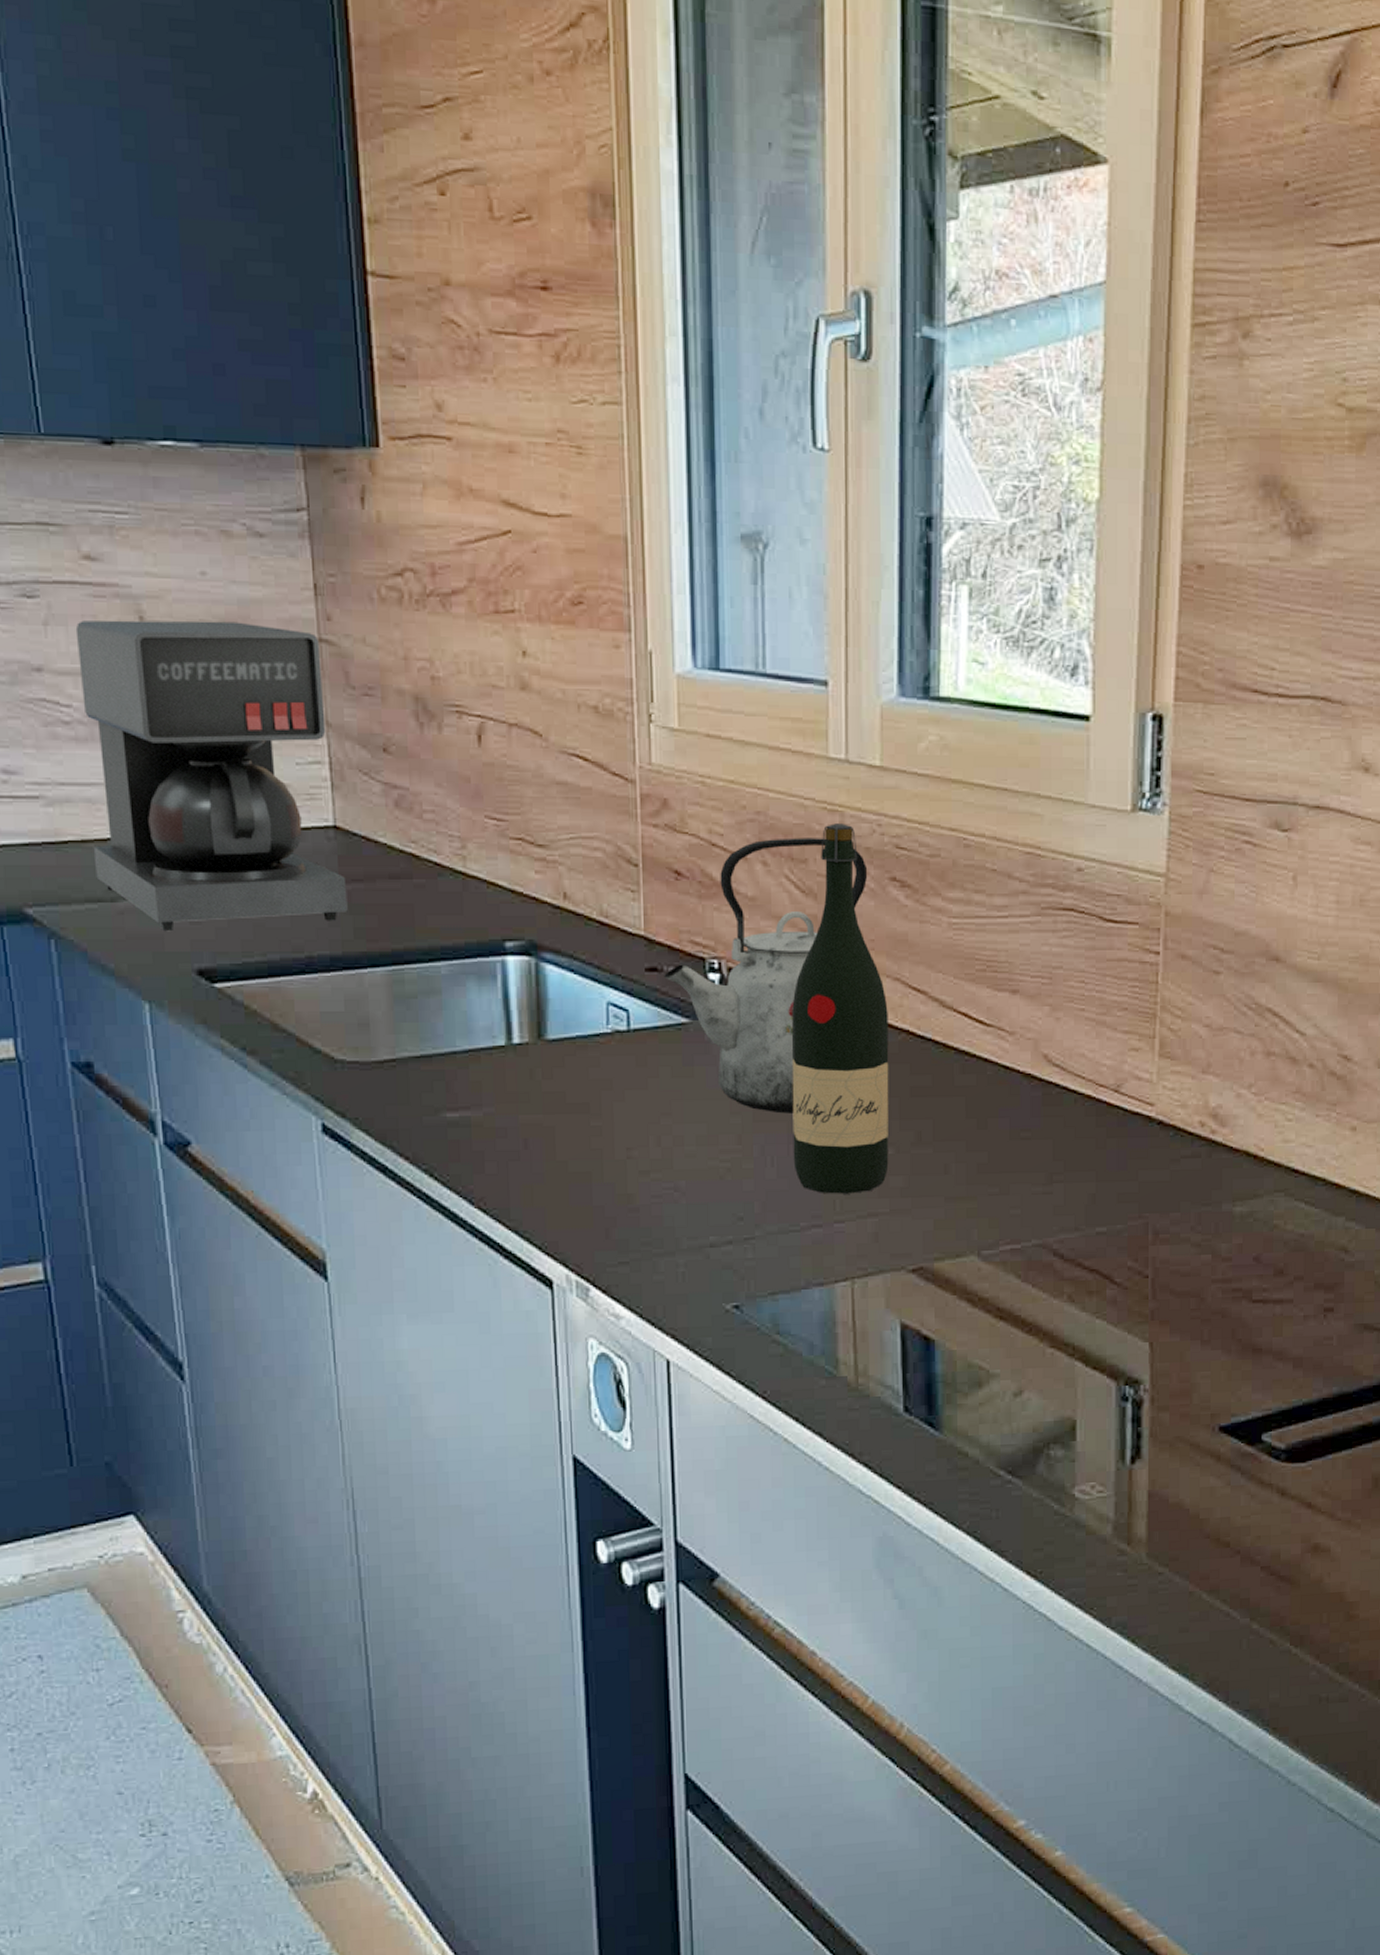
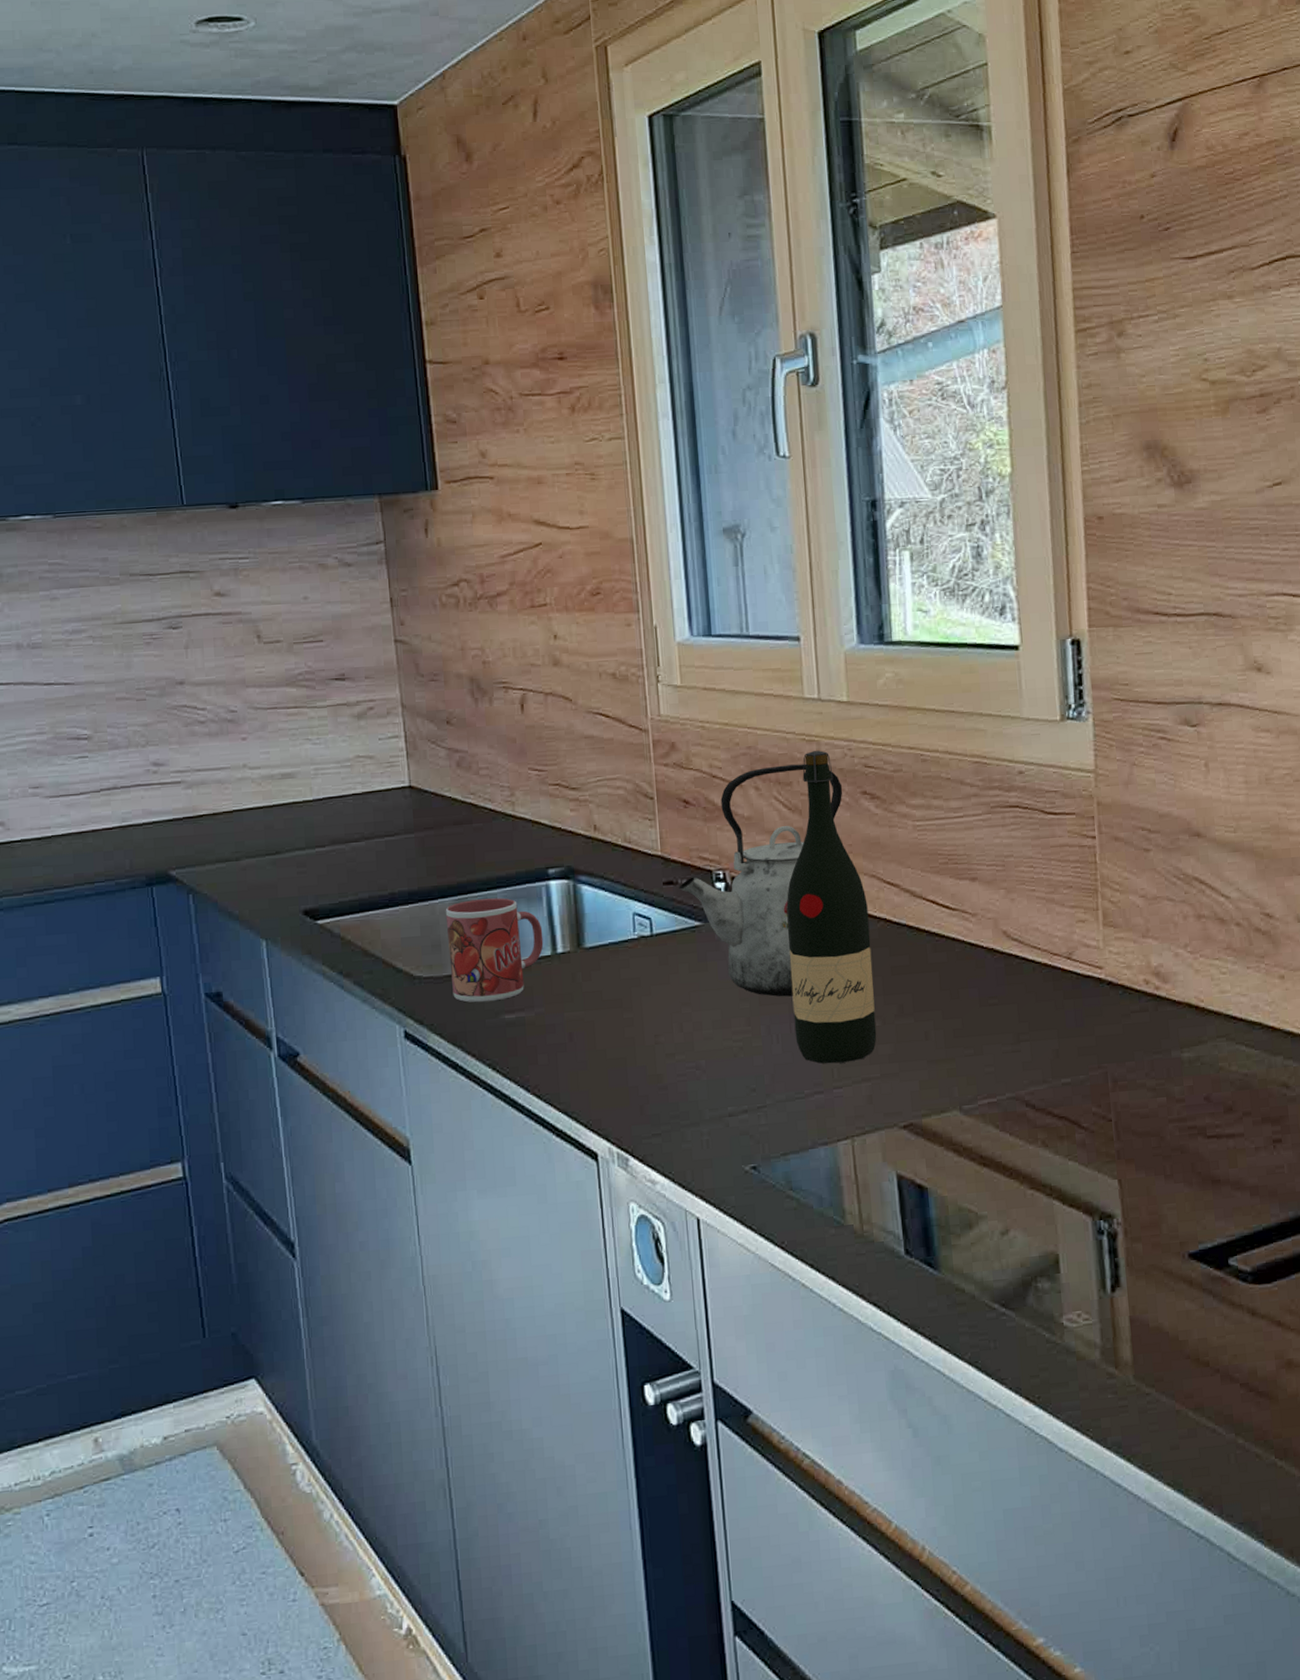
coffee maker: present [75,620,348,932] -> none [209,632,422,882]
mug: none [376,972,497,1096] -> present [445,898,544,1003]

